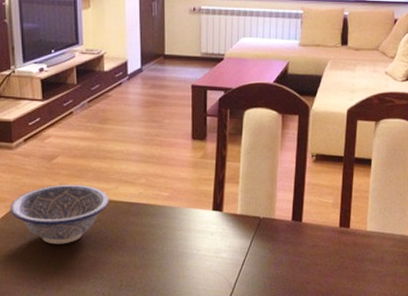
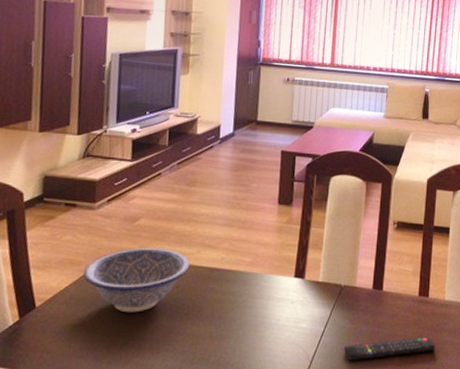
remote control: none [265,265,357,288] -> present [344,336,435,361]

